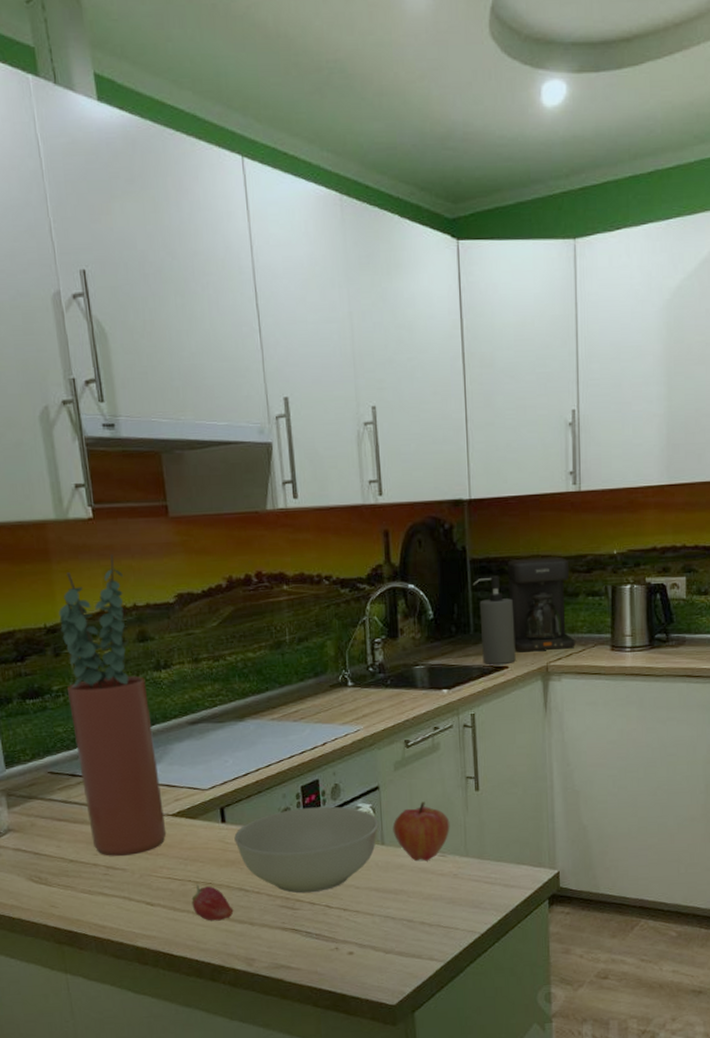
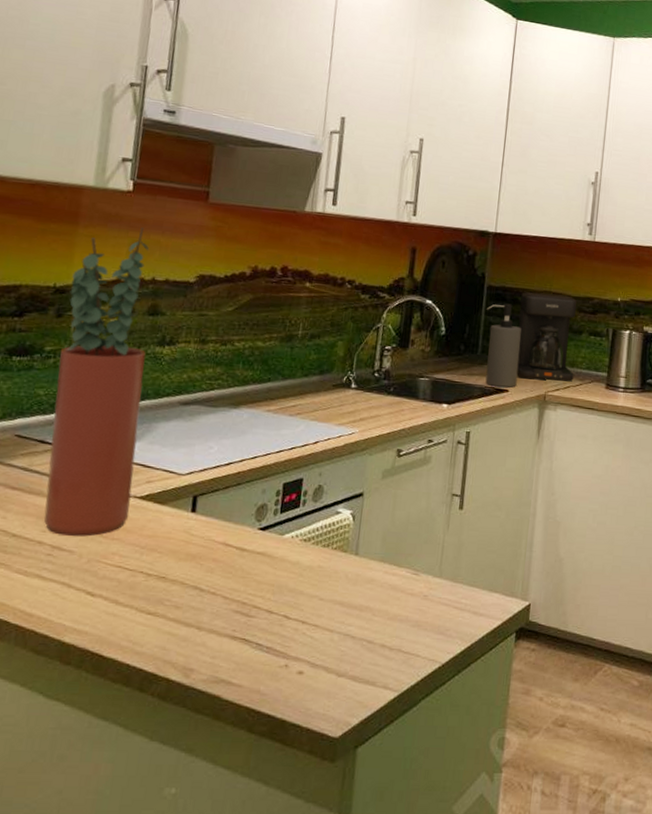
fruit: present [191,884,234,921] -> none [137,577,183,621]
bowl: present [234,806,379,893] -> none [201,506,356,600]
fruit: present [392,801,450,861] -> none [369,514,429,578]

